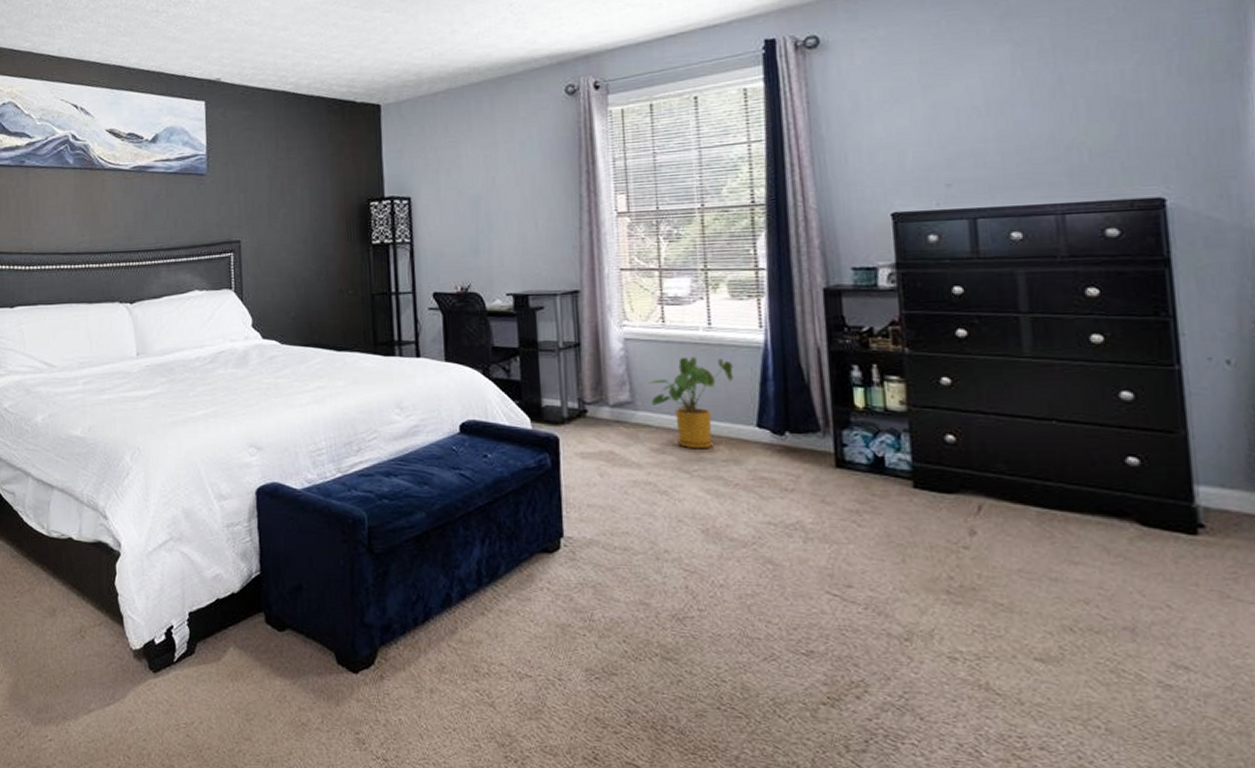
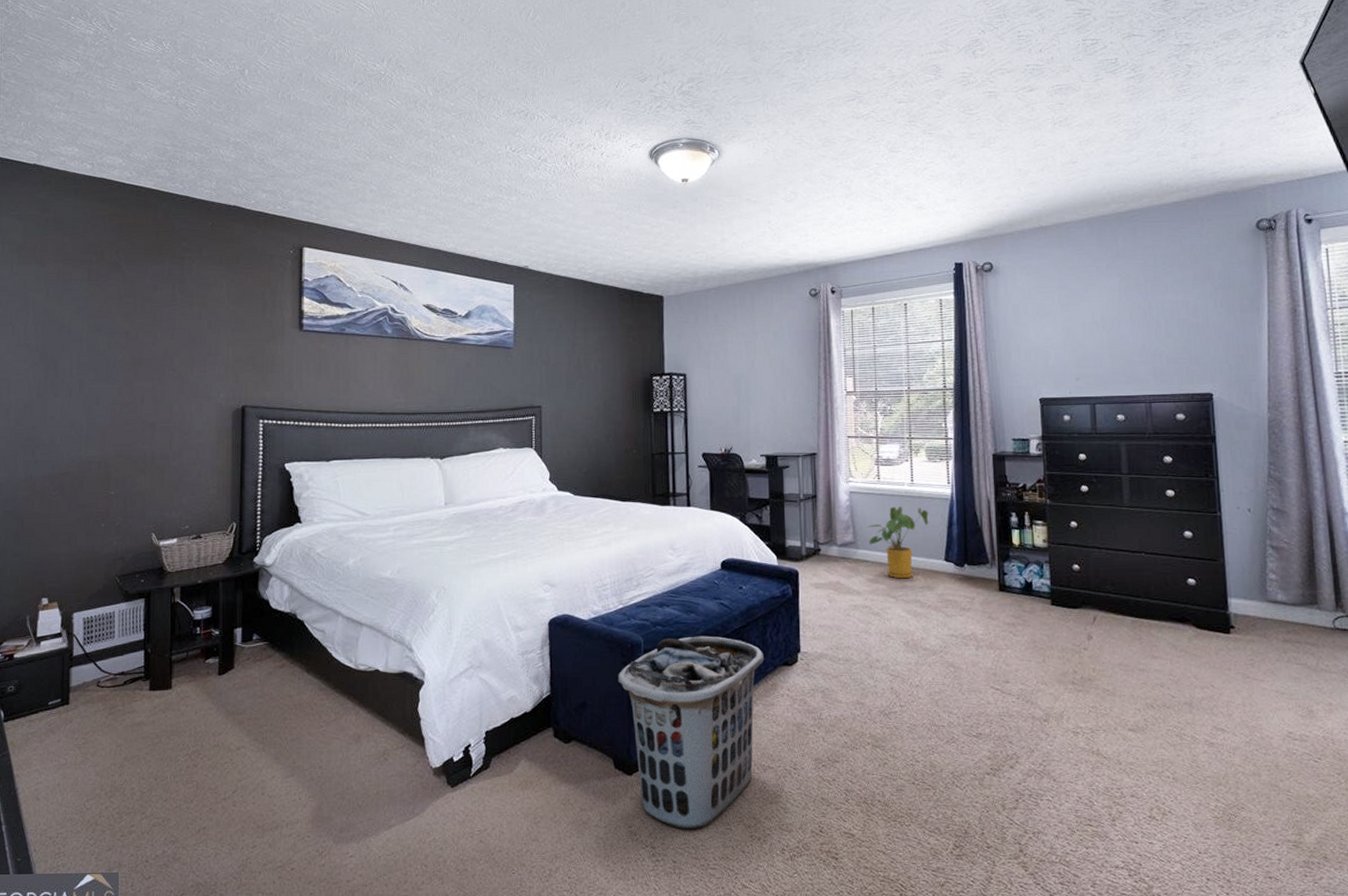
clothes hamper: none [337,512,518,742] -> present [617,636,765,829]

